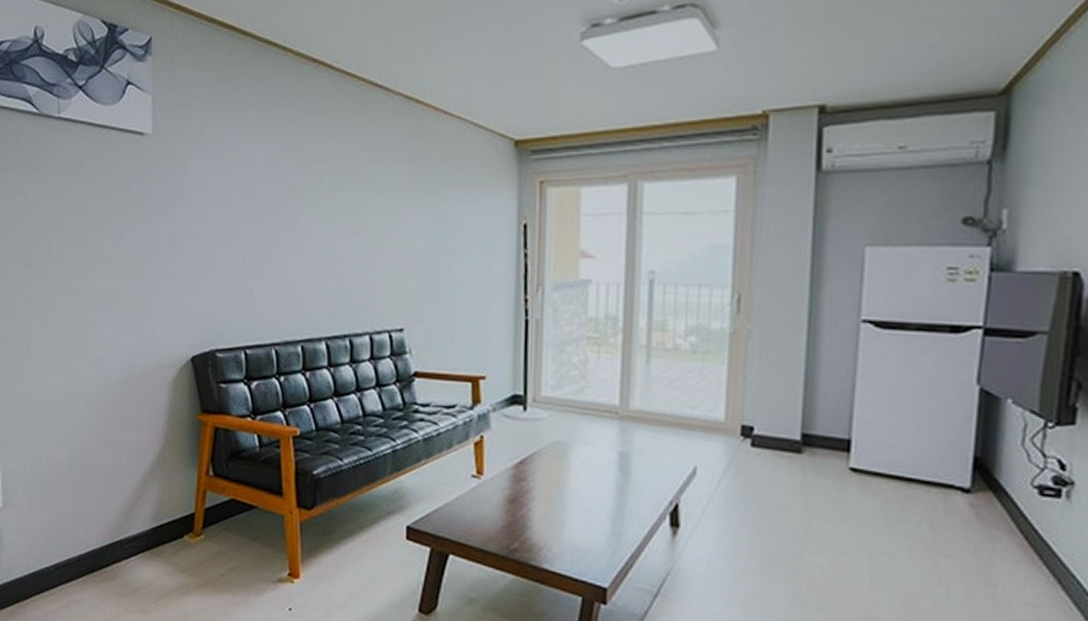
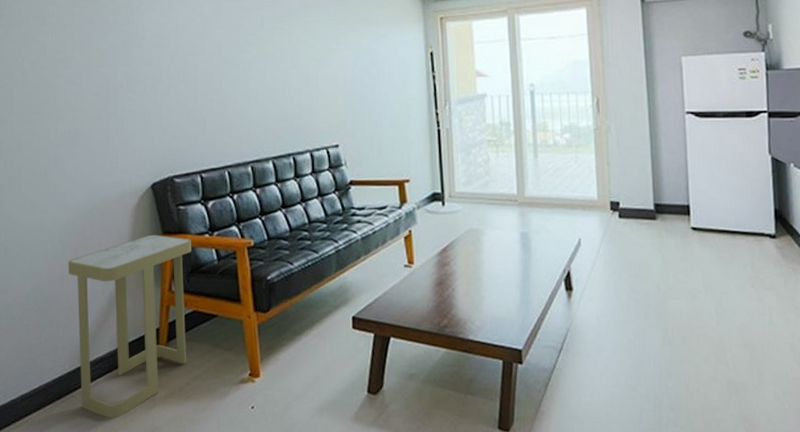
side table: none [103,412,232,600] -> present [68,234,191,419]

